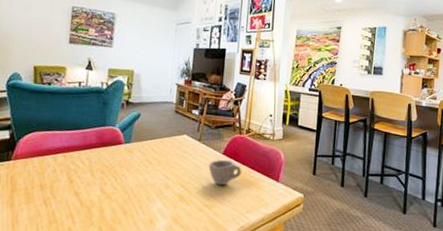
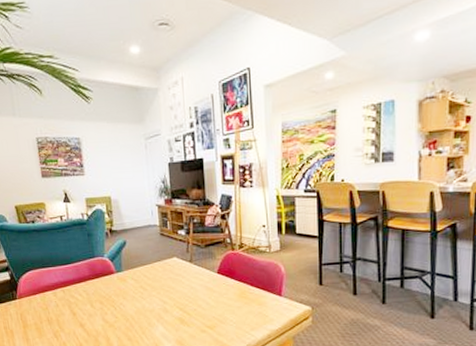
cup: present [208,159,242,186] -> none [204,278,240,305]

